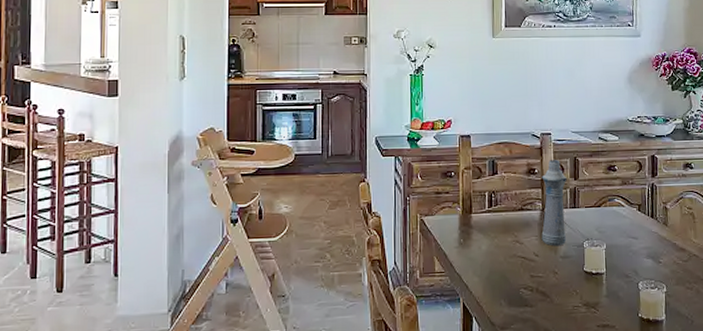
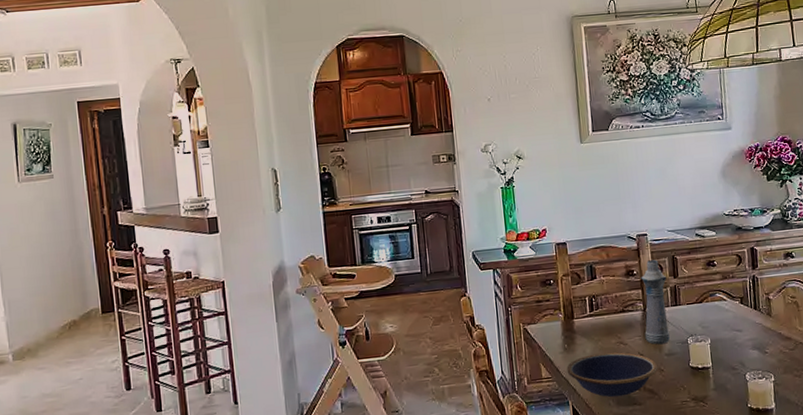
bowl: none [460,250,551,297] -> present [566,352,657,397]

